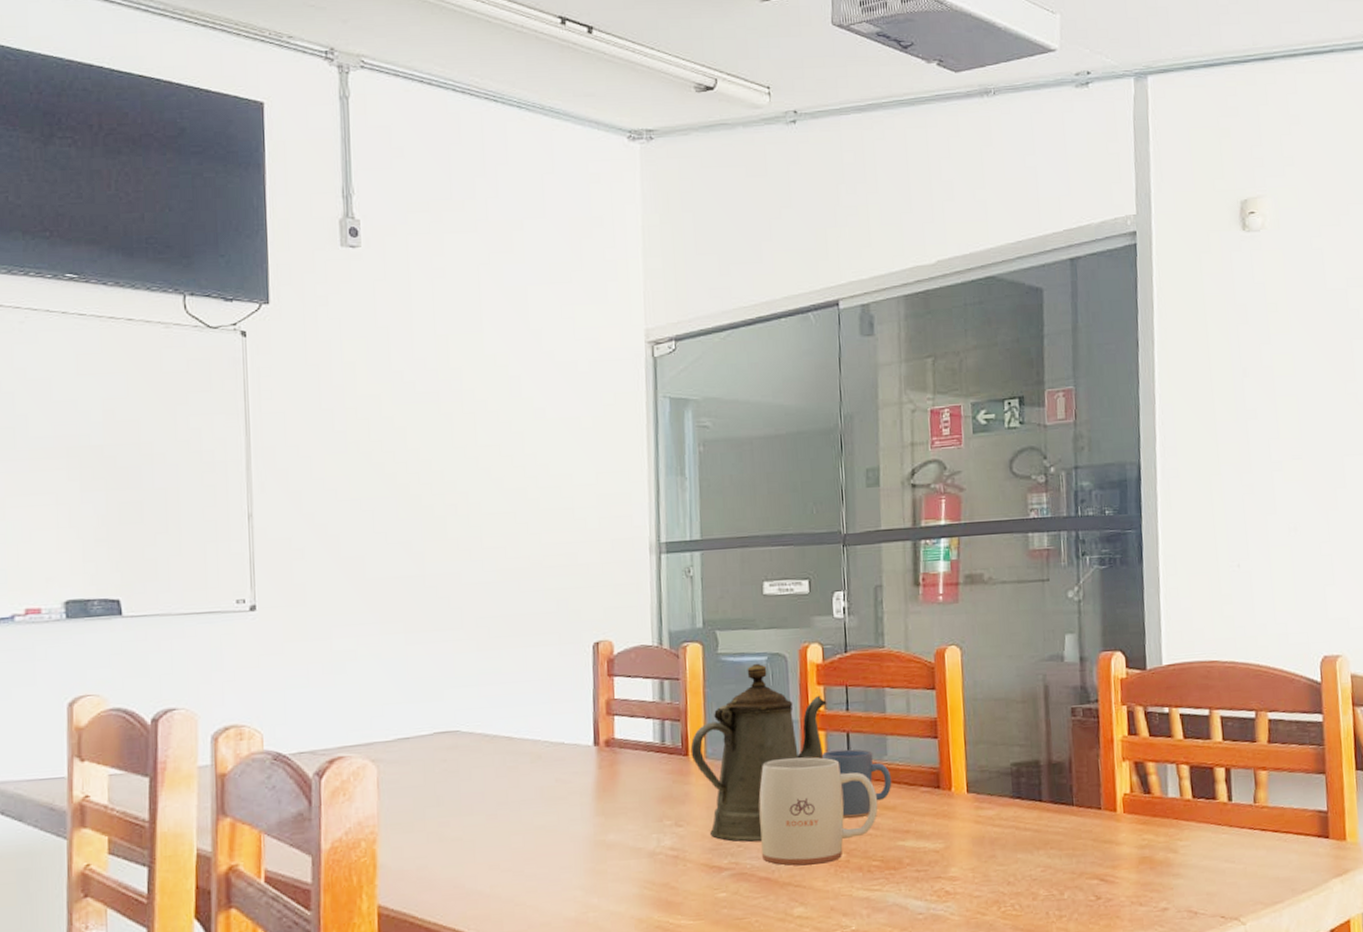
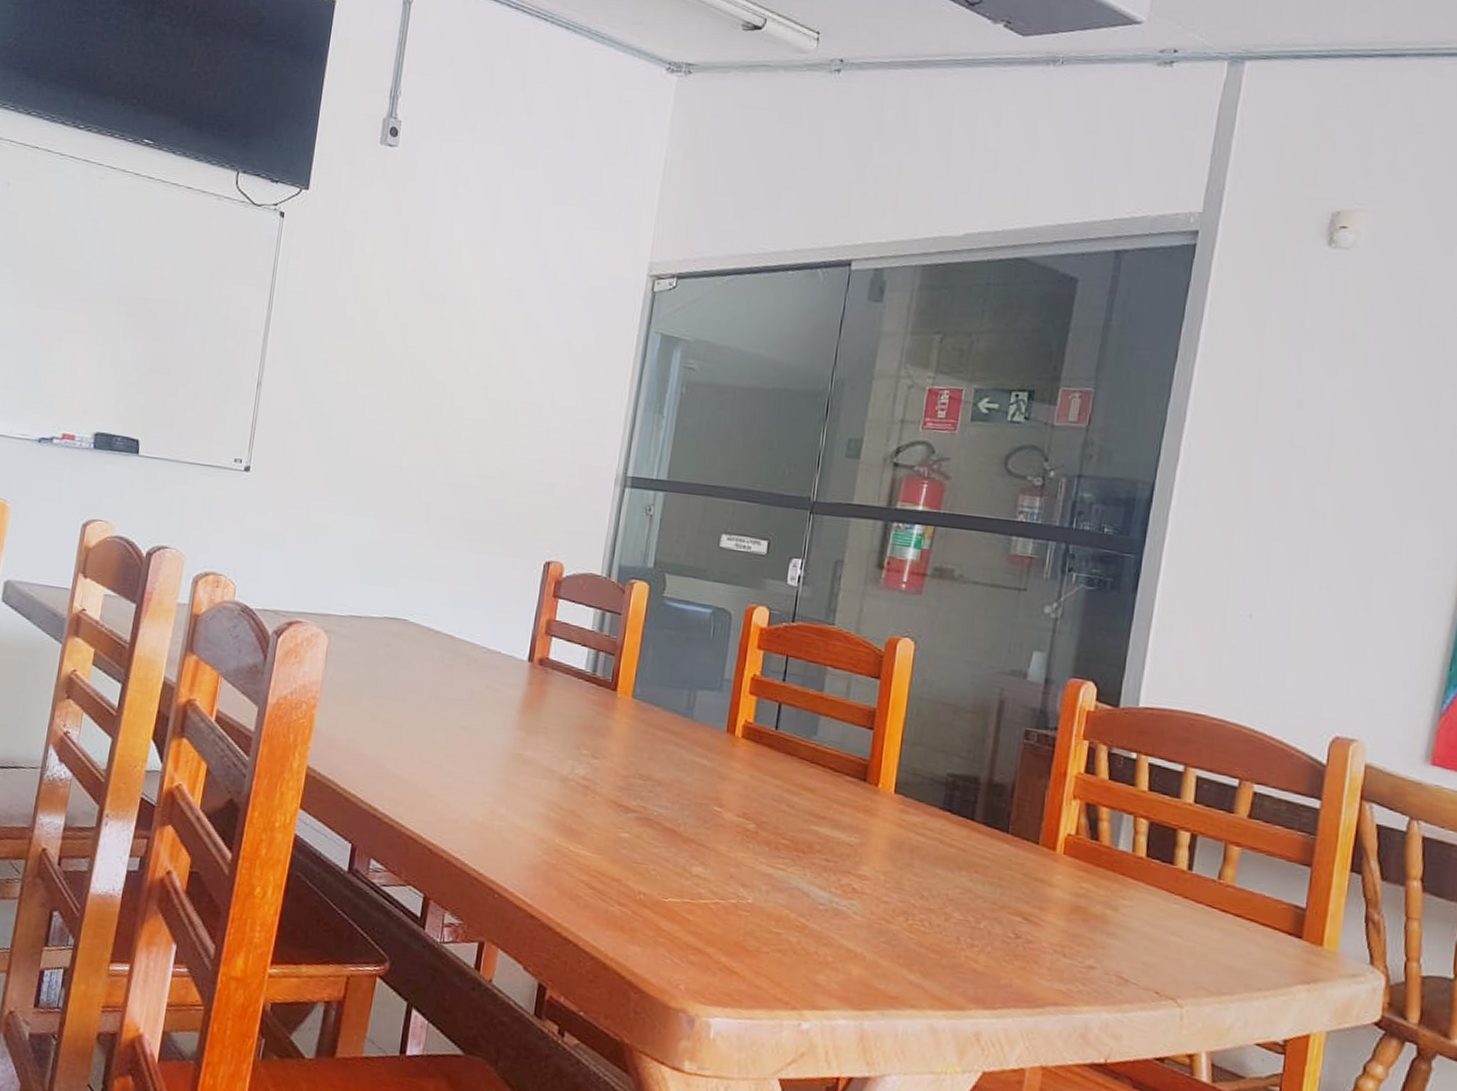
coffee pot: present [690,663,827,842] -> none [619,614,765,793]
mug: present [758,757,878,866] -> none [671,713,799,830]
mug: present [822,749,892,818] -> none [750,717,818,792]

